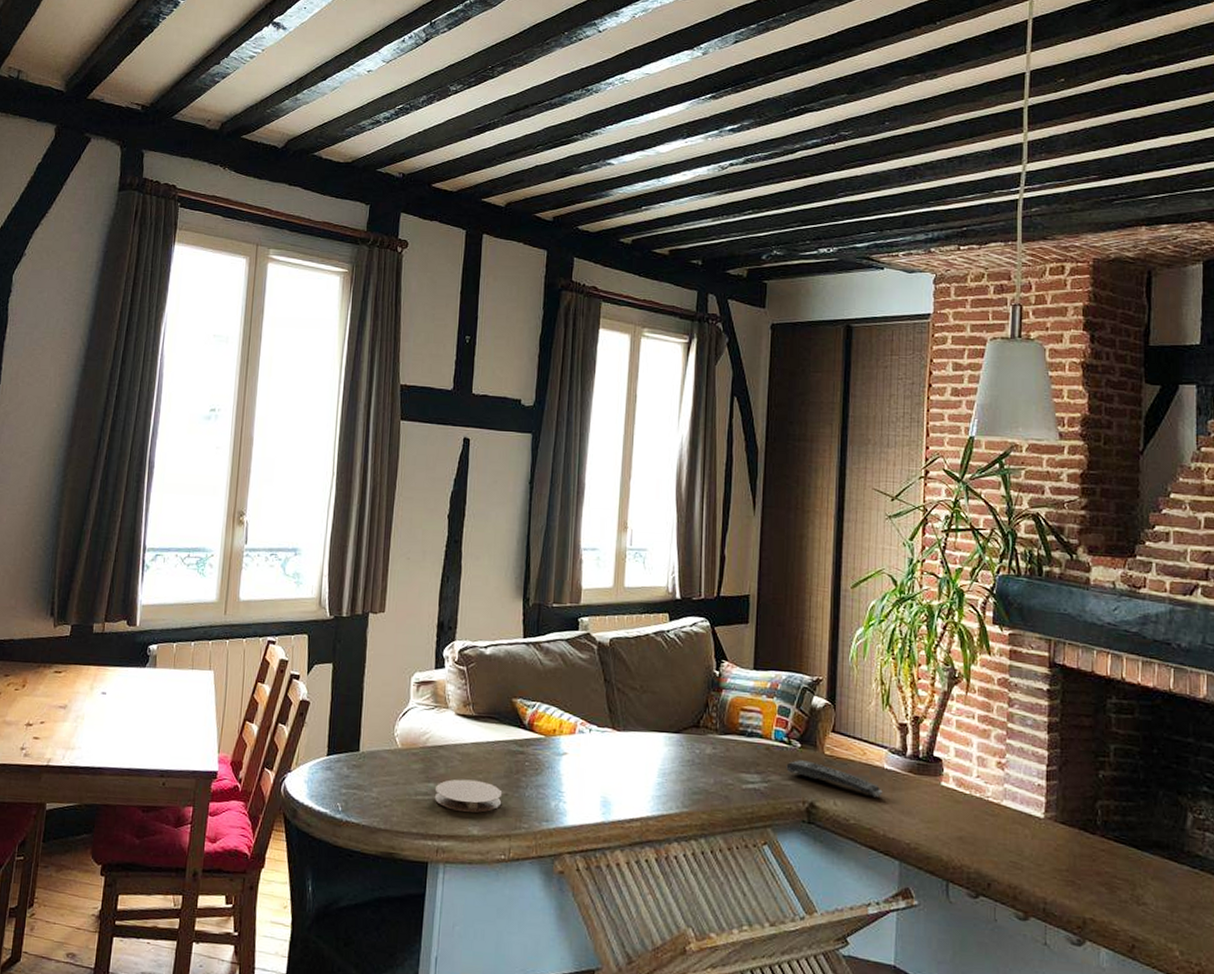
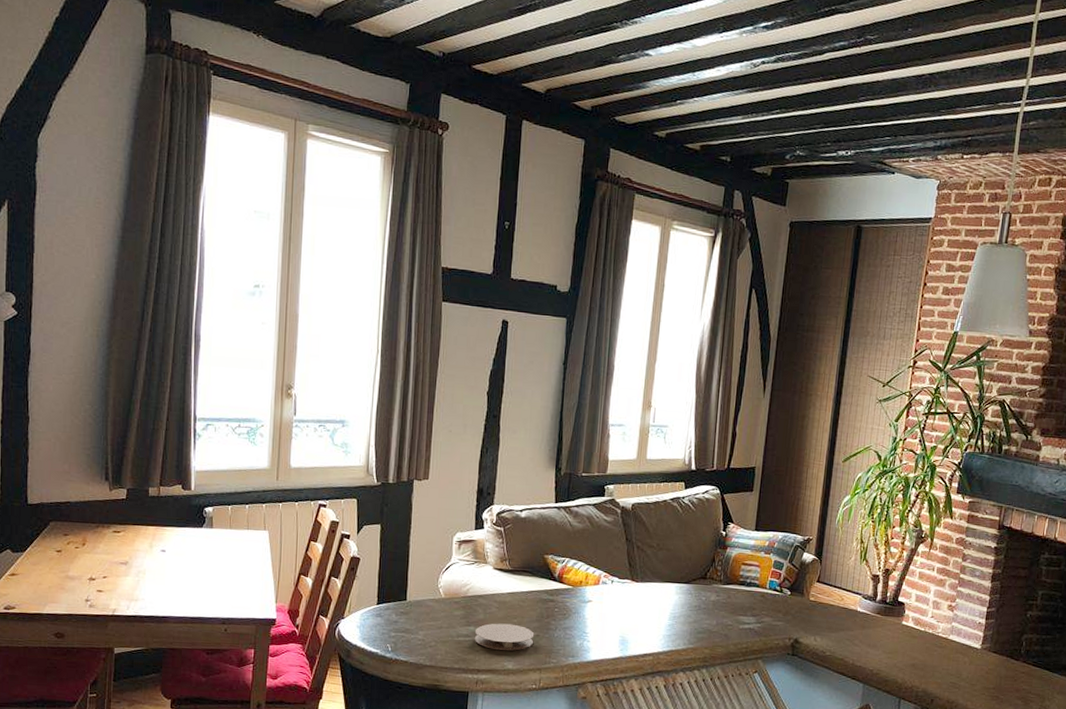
remote control: present [786,760,883,798] -> none [777,605,855,634]

